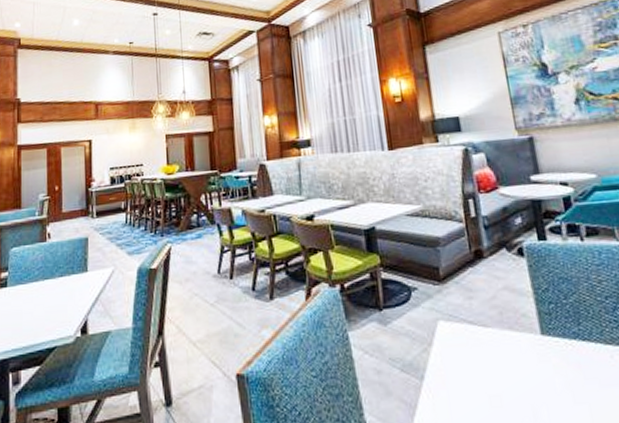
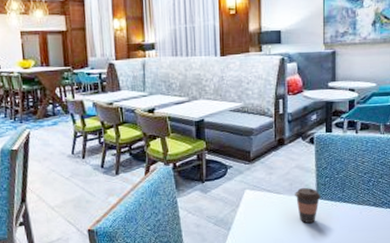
coffee cup: none [508,318,547,373] -> present [295,188,321,224]

